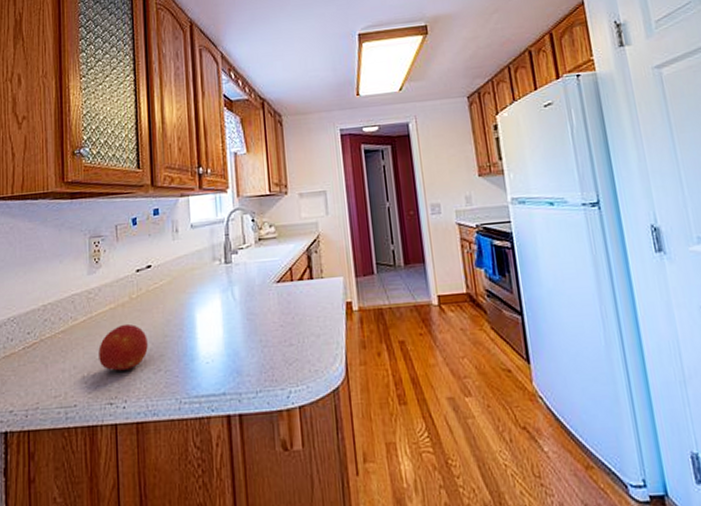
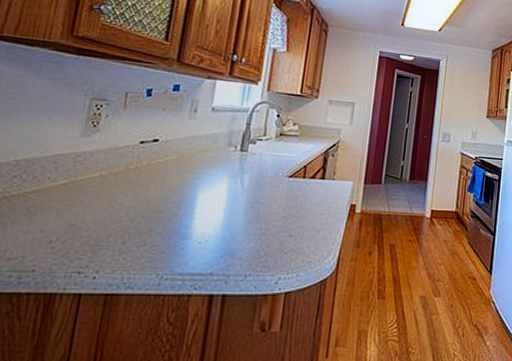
fruit: present [98,323,148,372] -> none [73,193,138,242]

